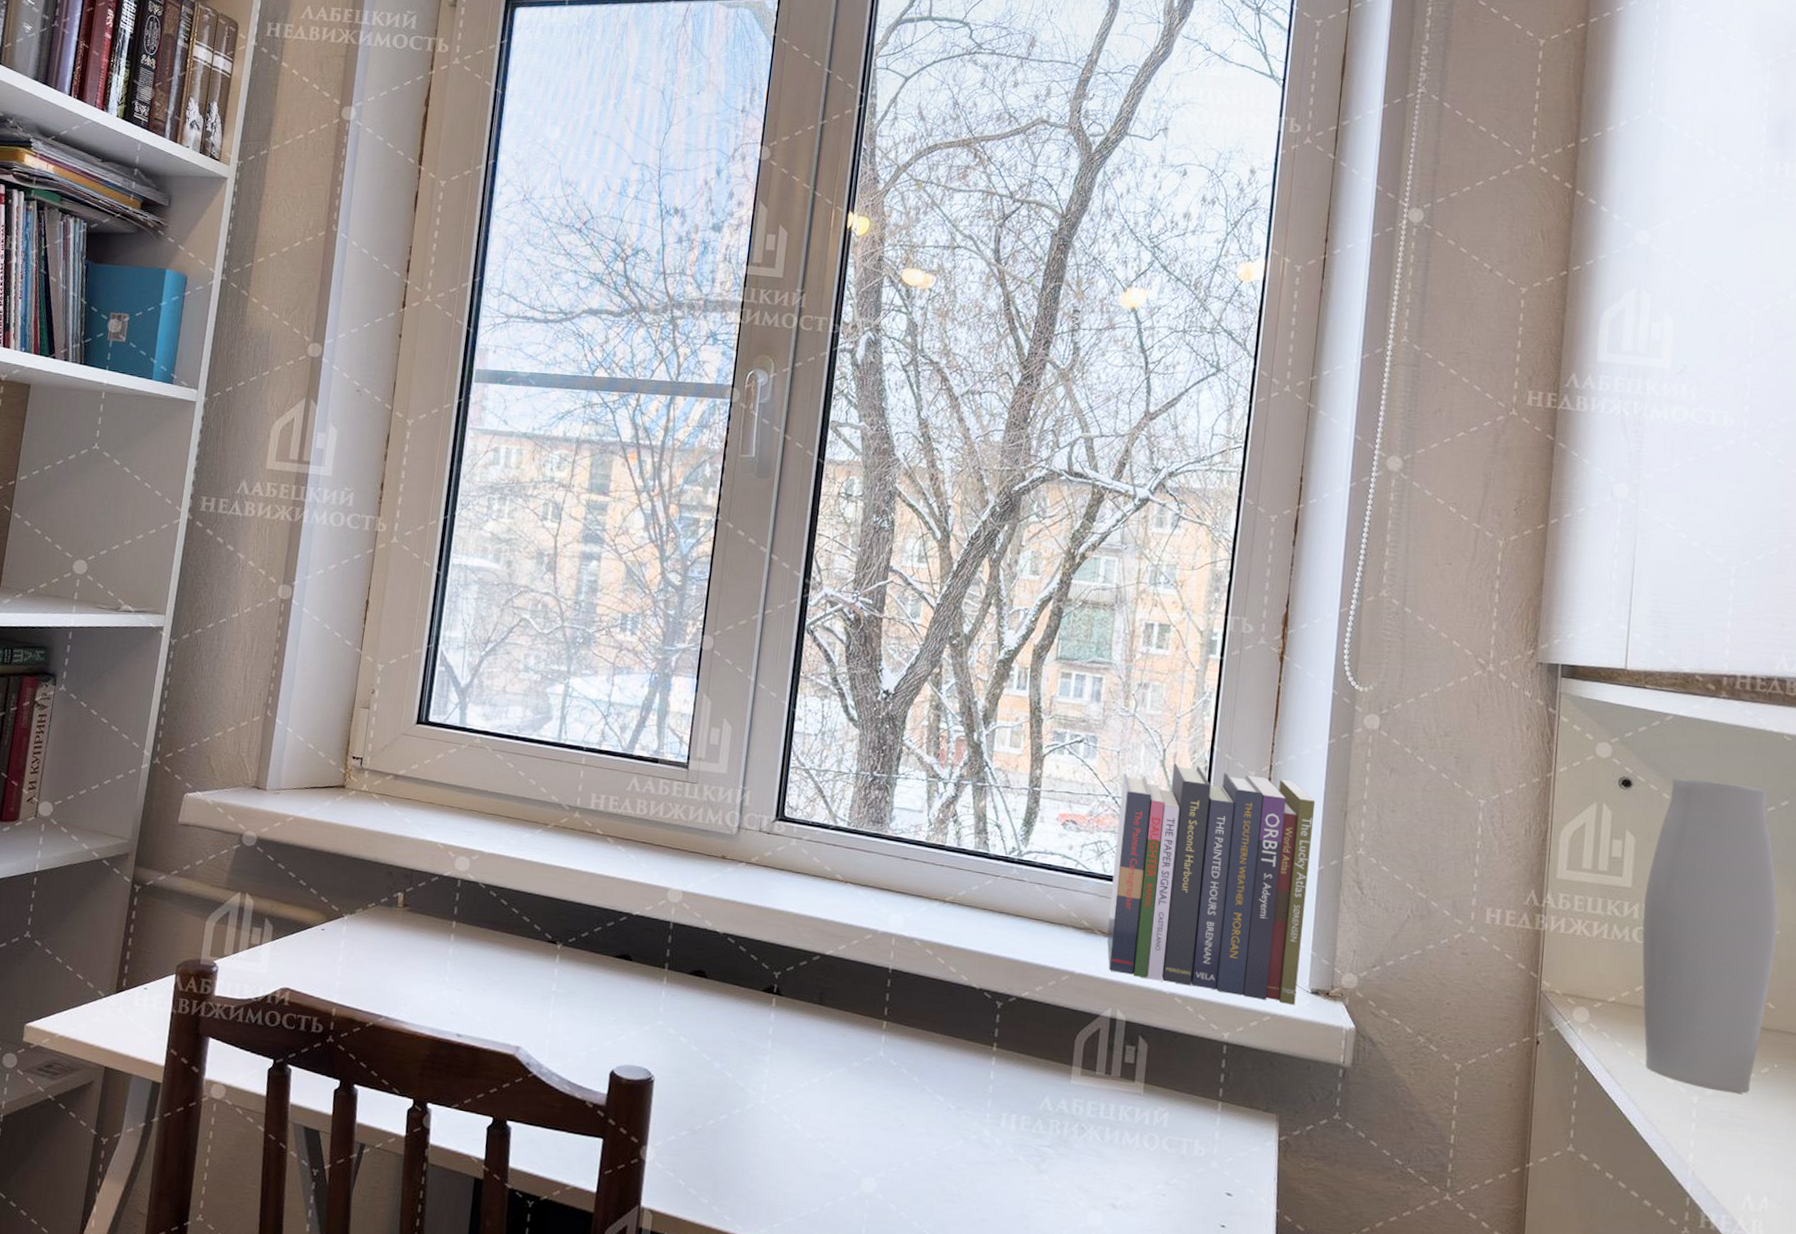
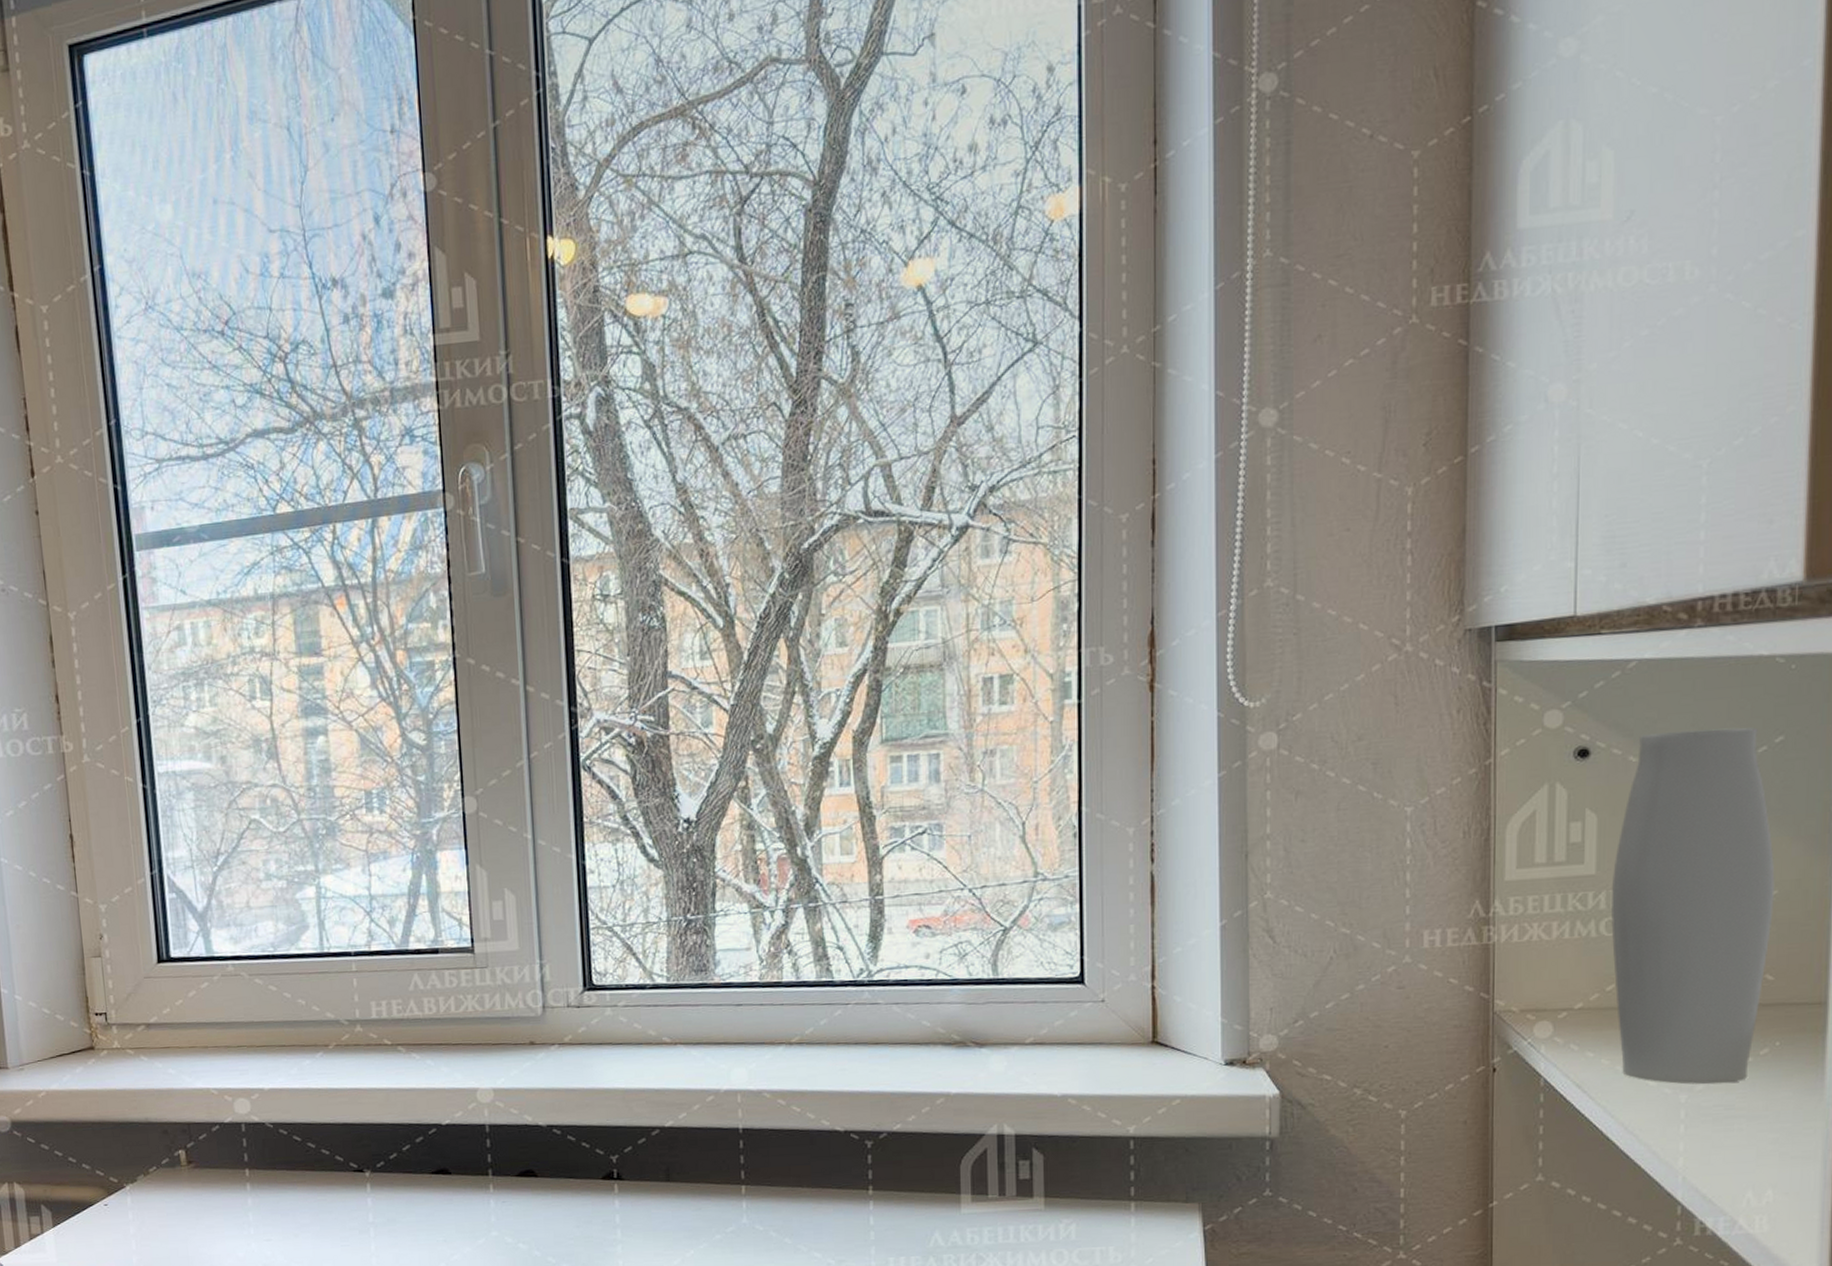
books: present [1107,763,1316,1005] -> none [978,828,1209,1085]

